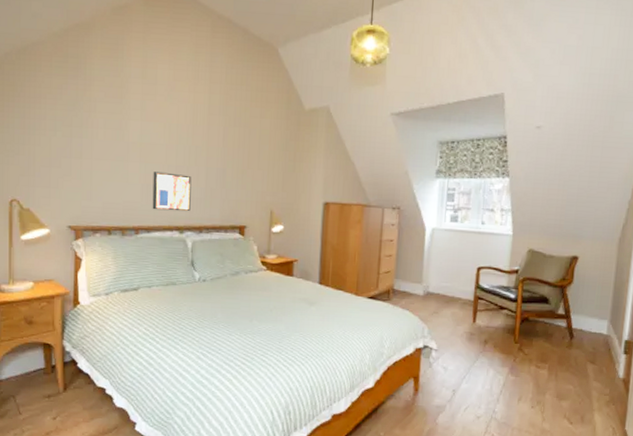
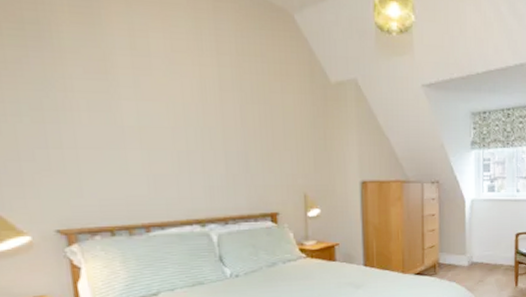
wall art: present [152,171,192,212] -> none [159,159,211,203]

